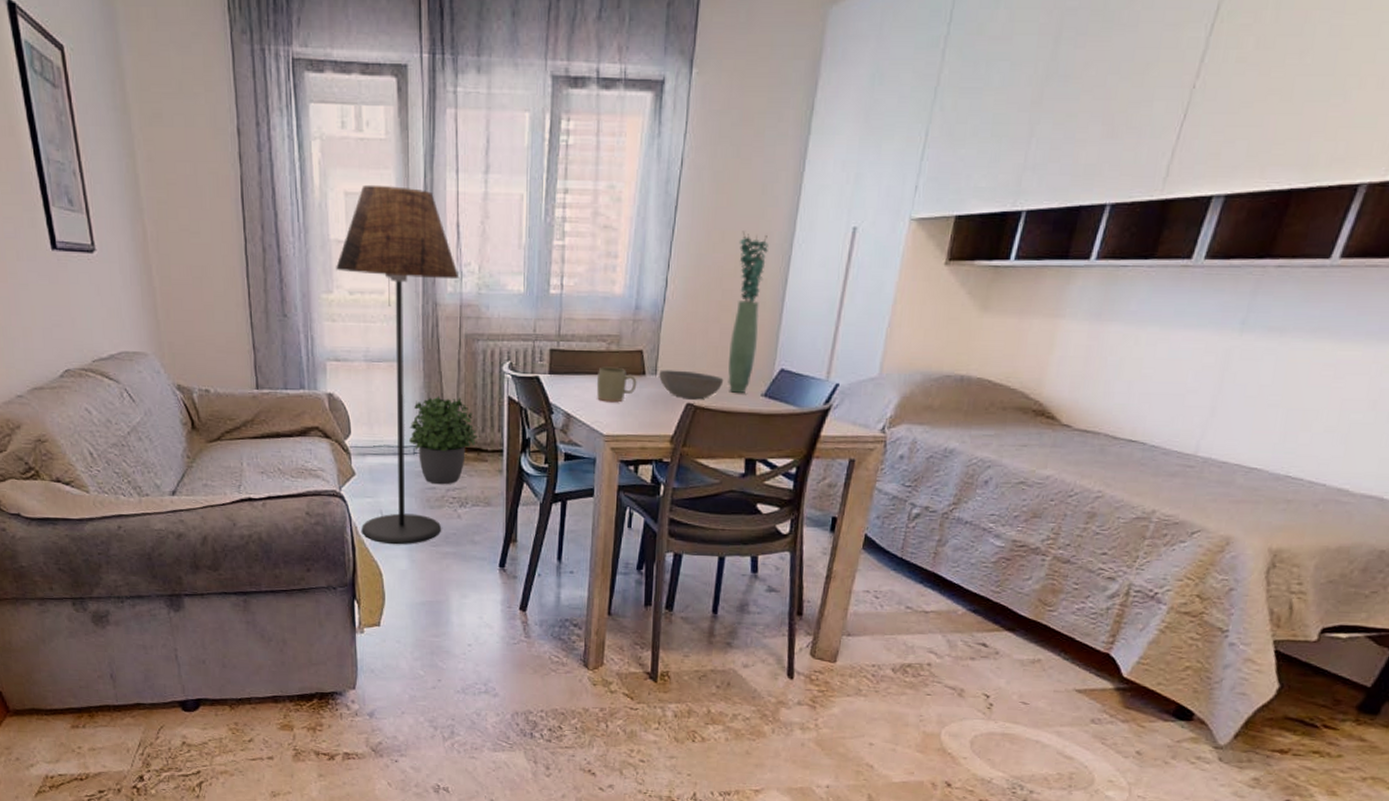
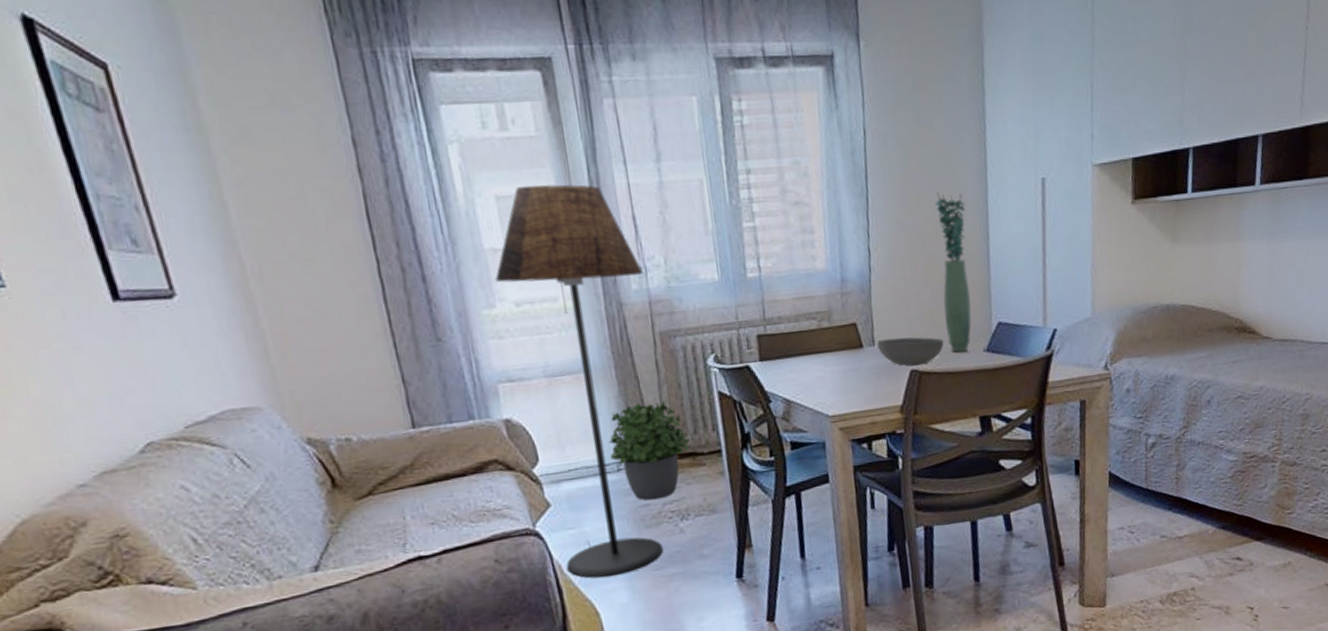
mug: present [596,366,637,402] -> none [812,343,856,382]

